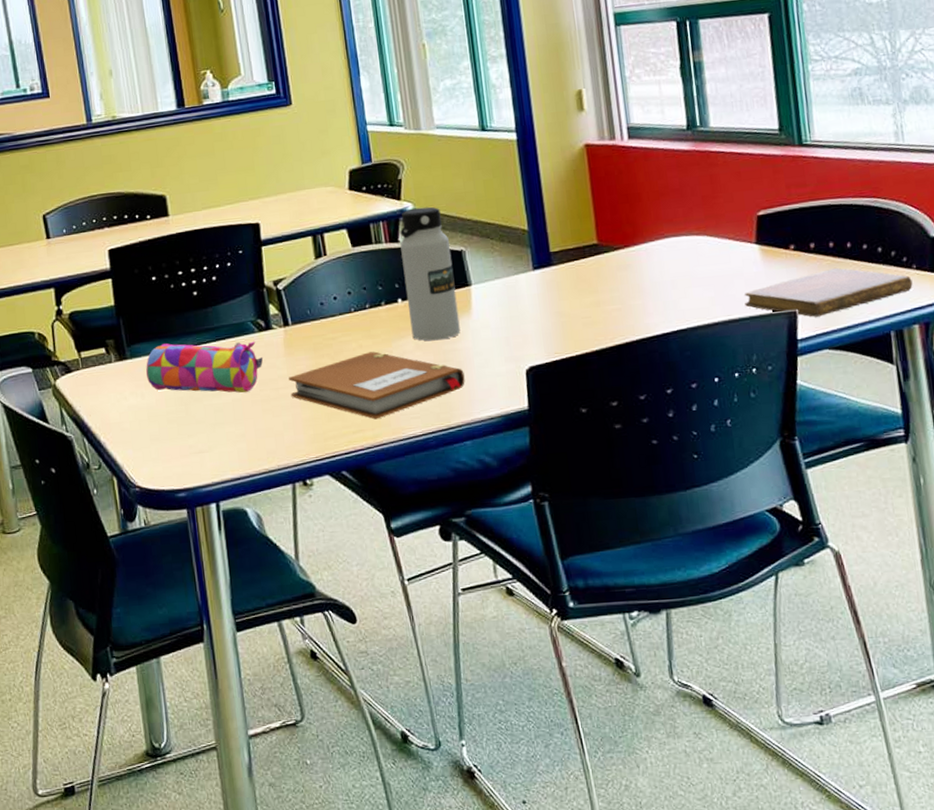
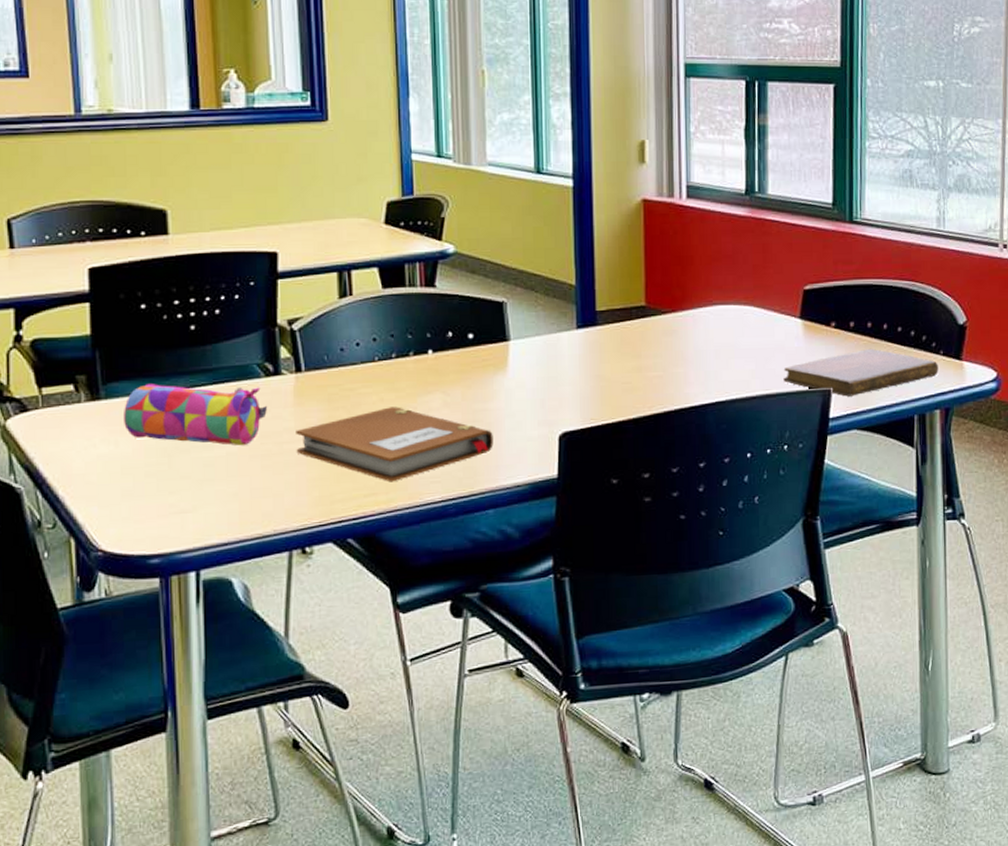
water bottle: present [400,206,461,341] -> none [437,250,494,399]

